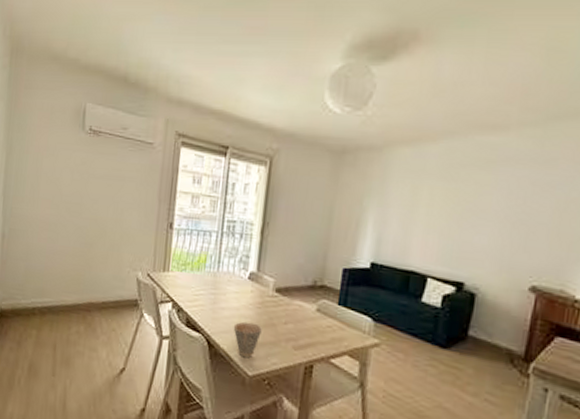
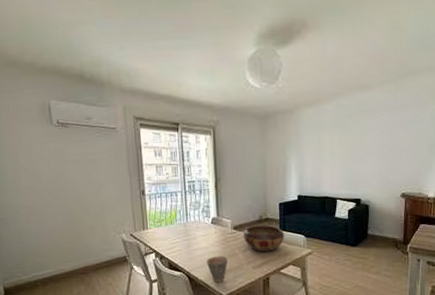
decorative bowl: none [286,292,344,332] -> present [243,225,285,252]

